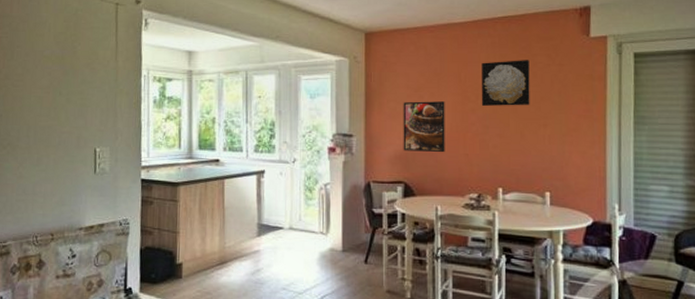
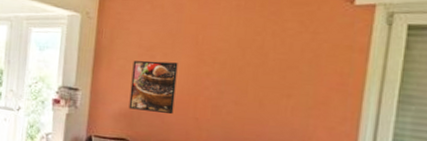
wall art: present [481,60,530,106] -> none [218,25,278,74]

